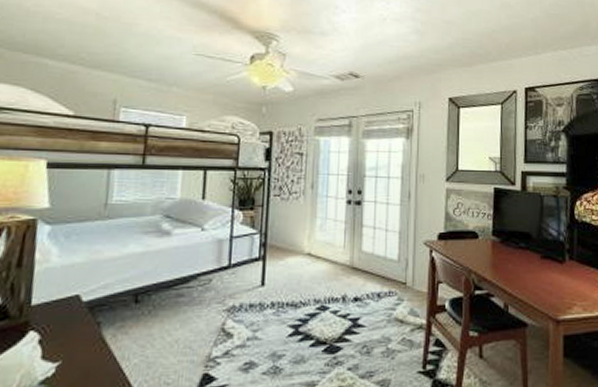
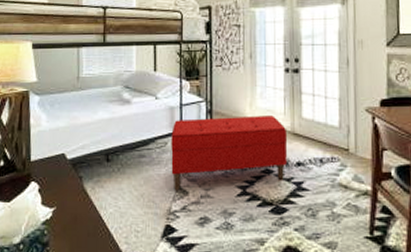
bench: none [214,249,346,335] -> present [171,115,288,192]

